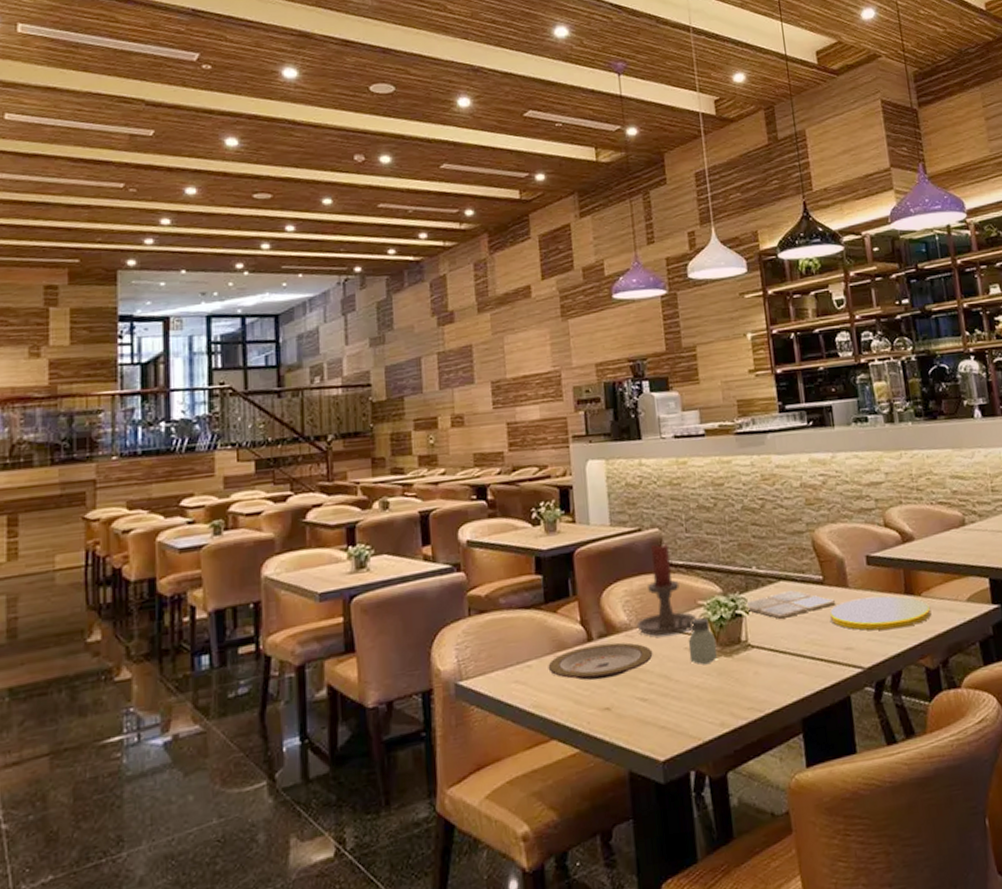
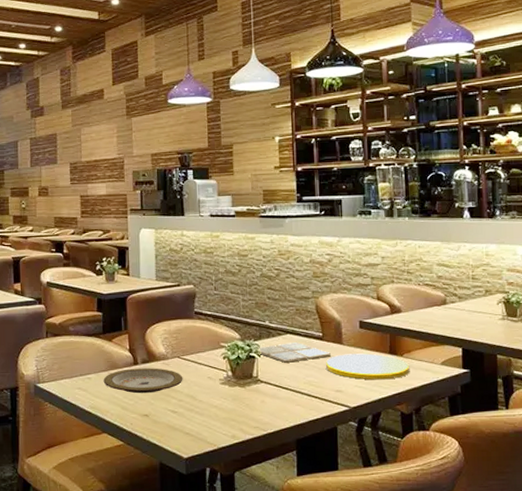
candle holder: present [636,543,697,636] -> none [172,297,219,367]
saltshaker: present [688,618,718,665] -> none [211,356,234,391]

